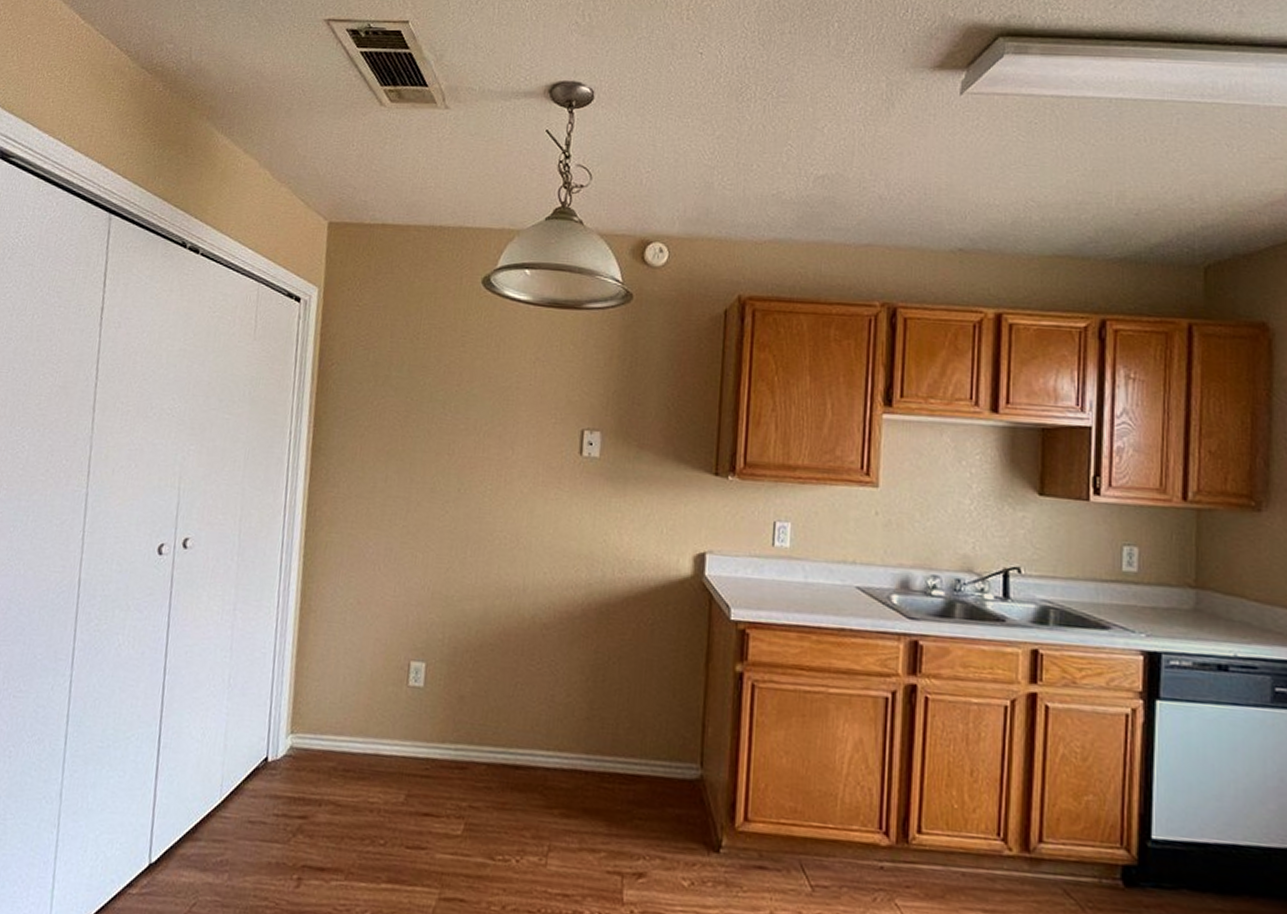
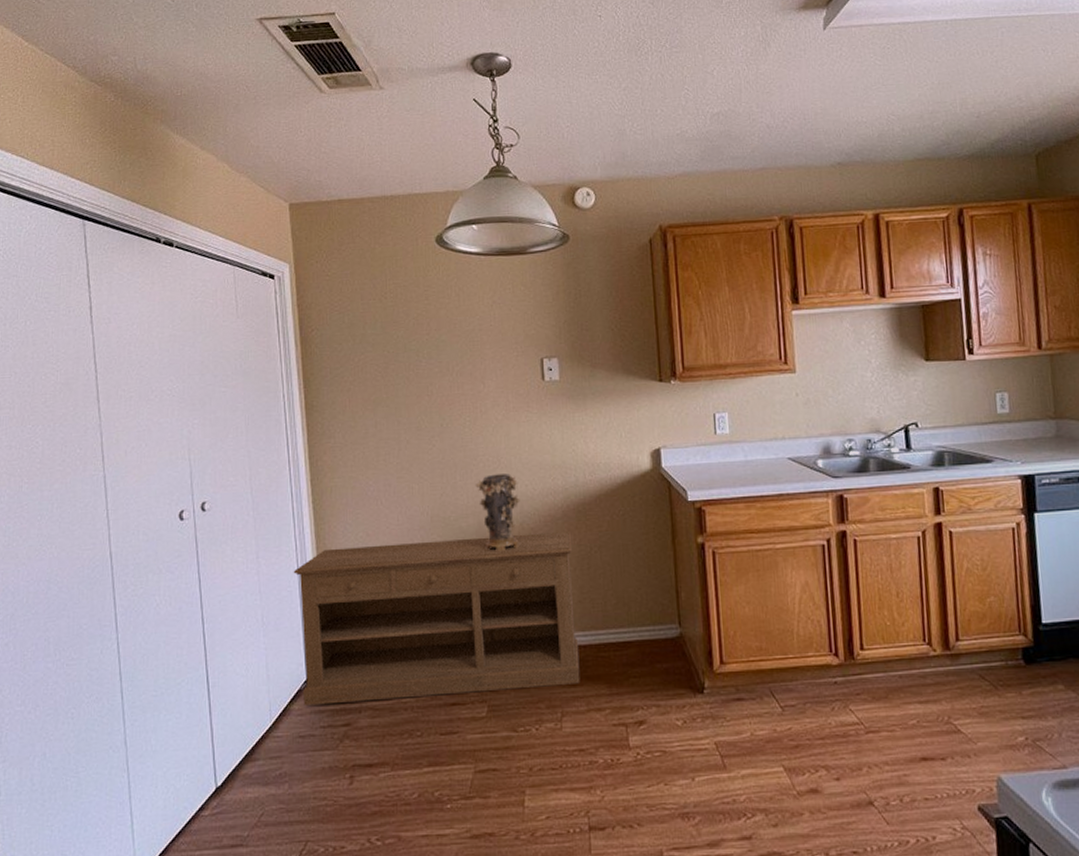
sideboard: none [259,612,590,816] -> present [293,532,580,705]
decorative vase: none [487,554,536,646] -> present [475,474,520,552]

